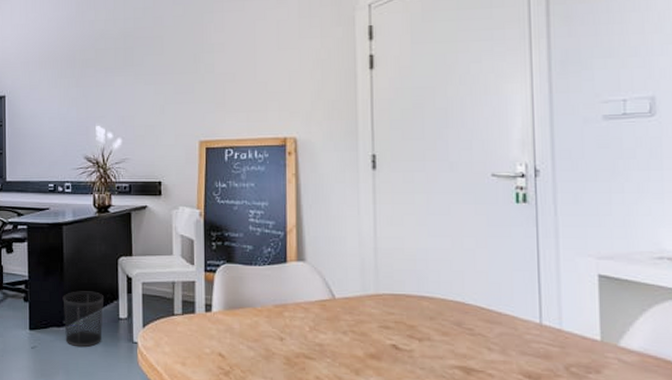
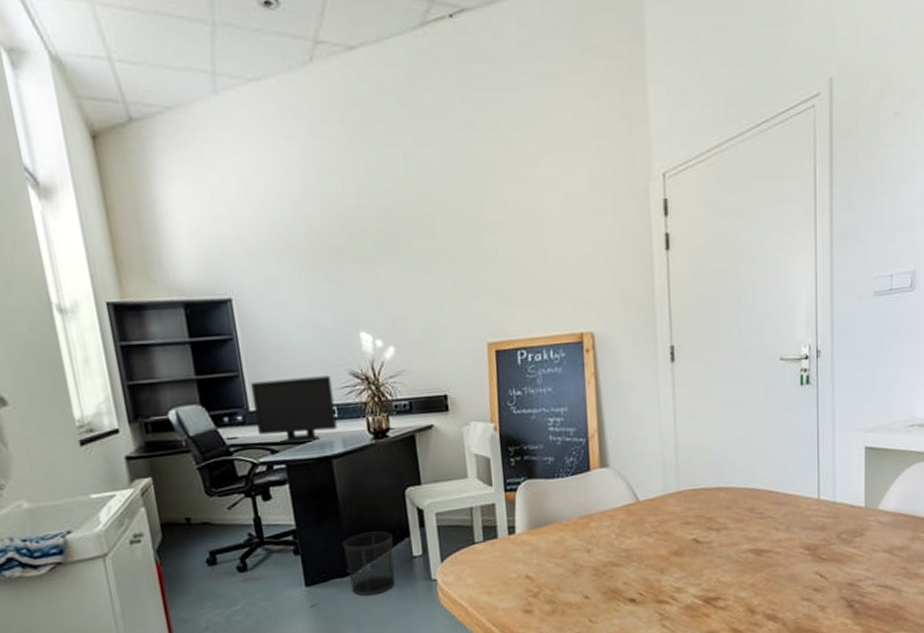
computer monitor: none [10,158,70,210] -> present [251,375,338,444]

